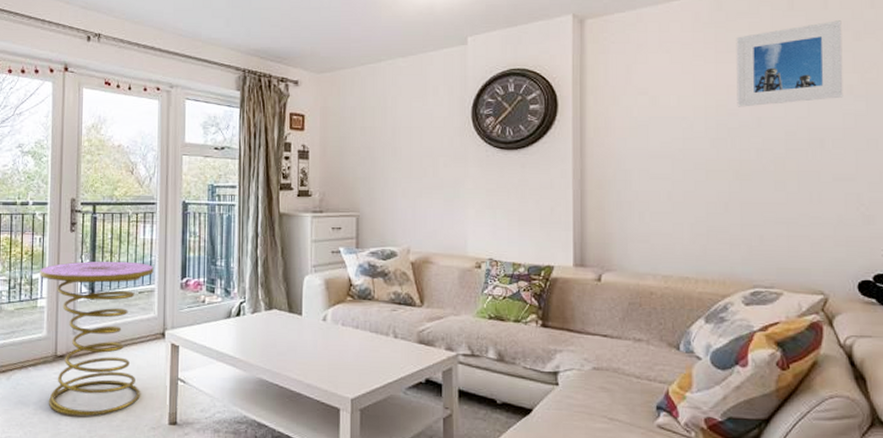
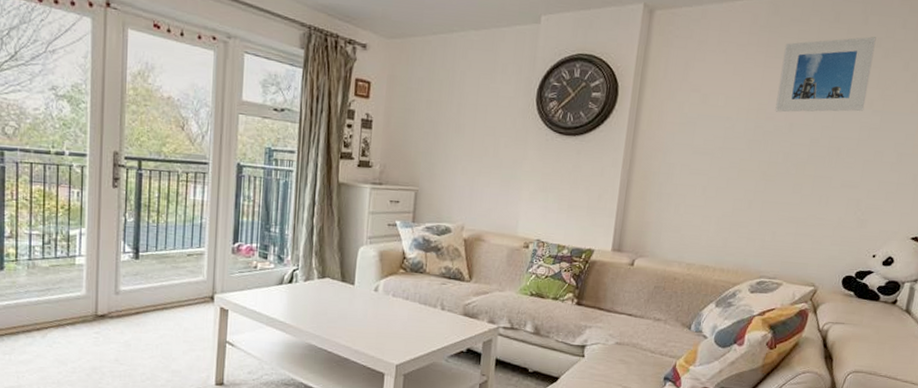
side table: present [39,261,154,416] -> none [78,219,204,376]

